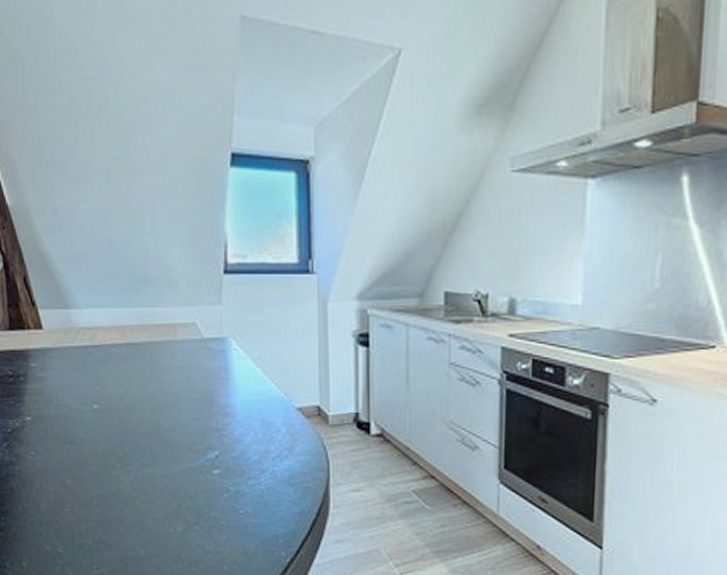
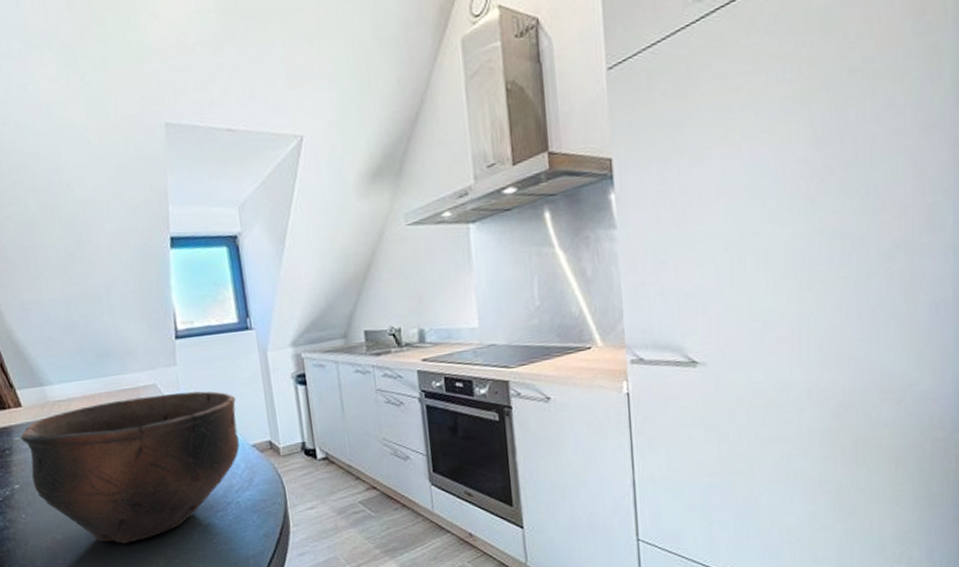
bowl: none [38,336,286,500] -> present [20,391,240,544]

